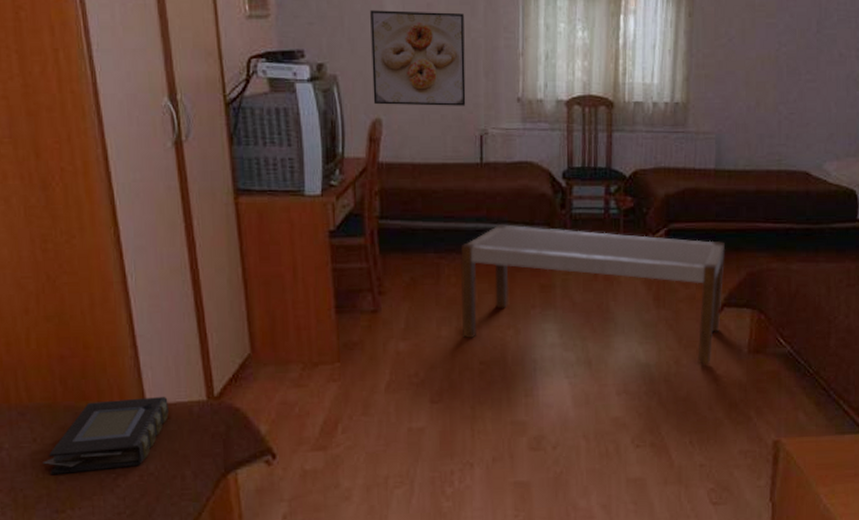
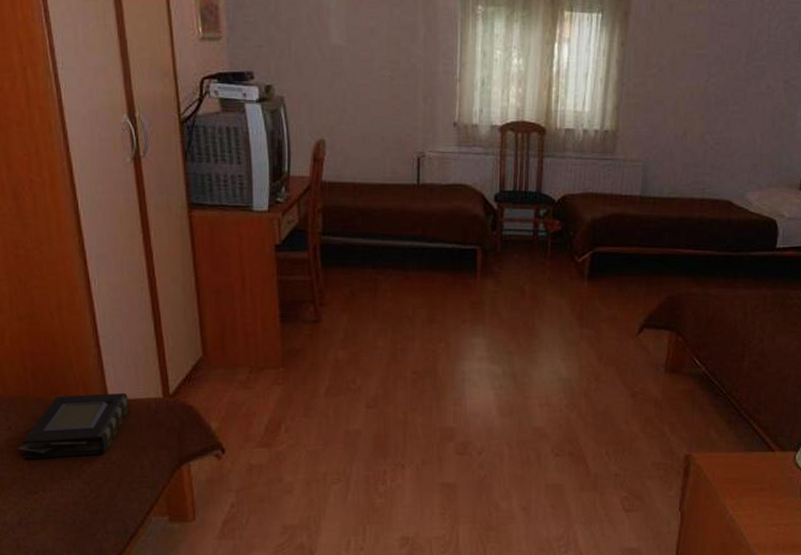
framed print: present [370,10,466,106] -> none [316,34,405,129]
bench: present [460,224,726,365] -> none [396,243,648,382]

